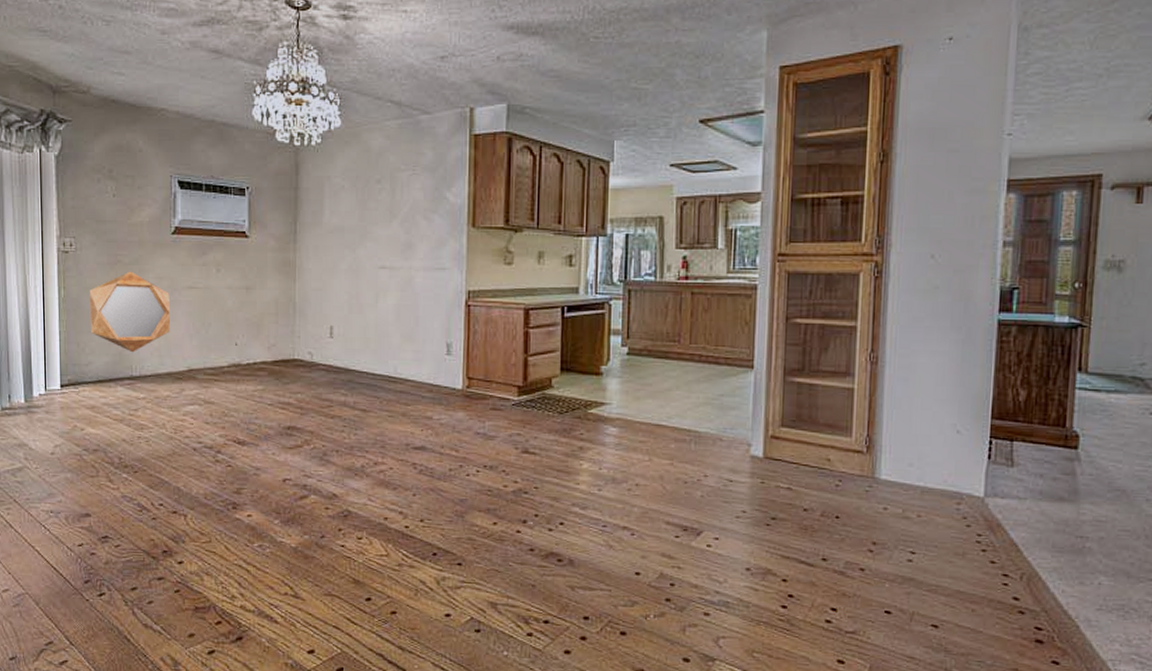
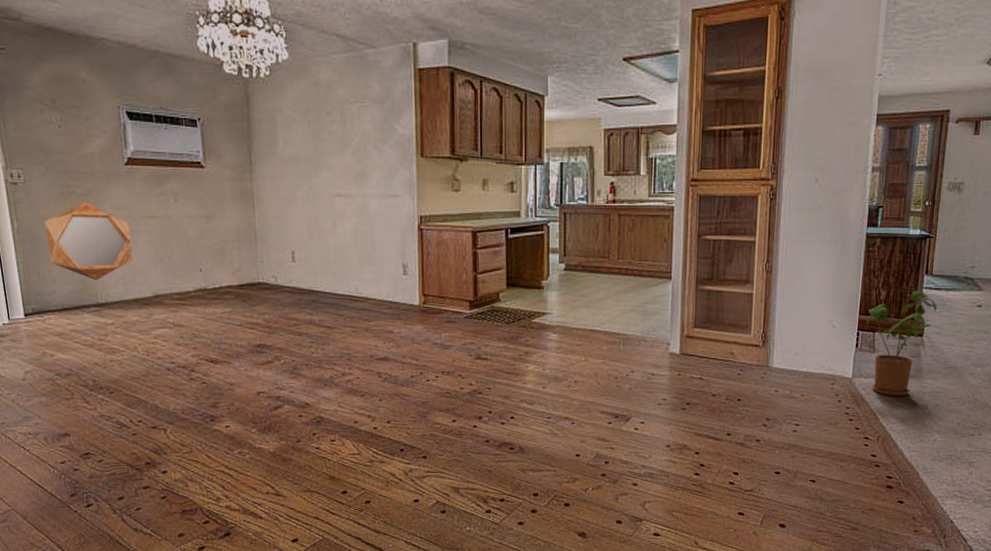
house plant: none [1001,391,1096,524] -> present [866,291,938,397]

